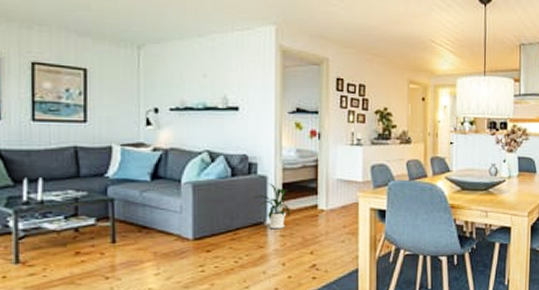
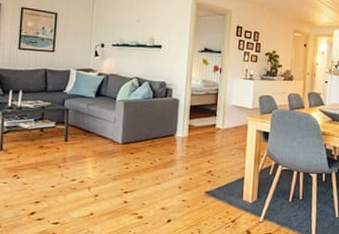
house plant: present [251,182,290,230] -> none [166,104,194,141]

